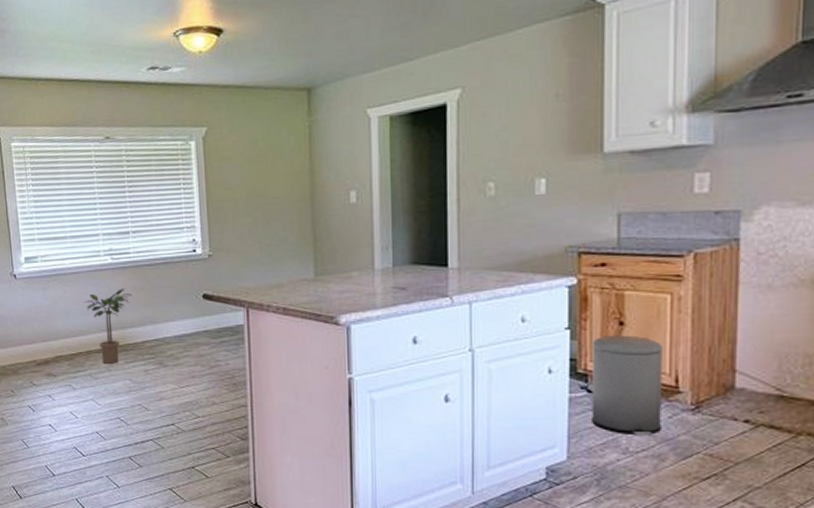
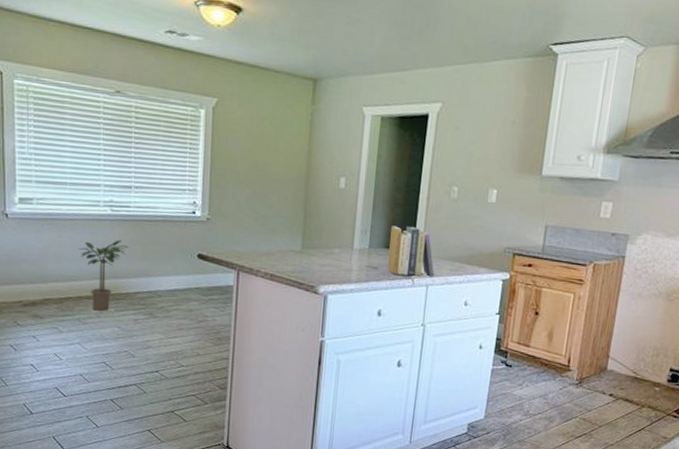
books: none [417,235,478,293] -> present [387,226,435,277]
pedal bin: present [592,335,664,435] -> none [506,322,564,402]

